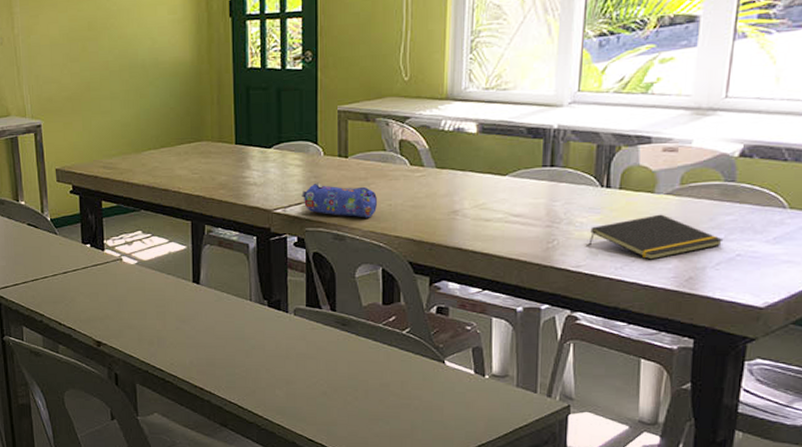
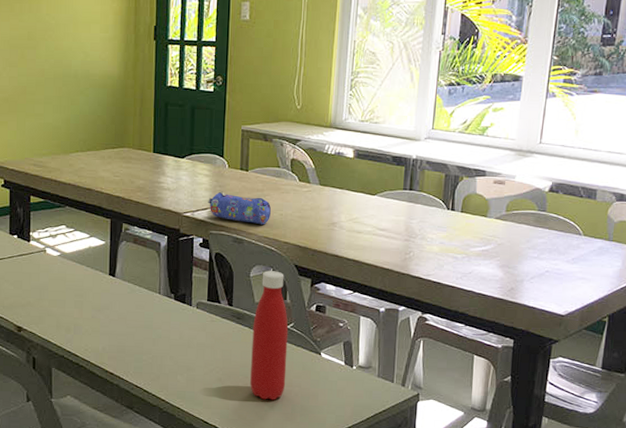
bottle: none [361,270,404,415] -> present [250,271,289,400]
notepad: present [588,214,724,260] -> none [437,234,537,272]

